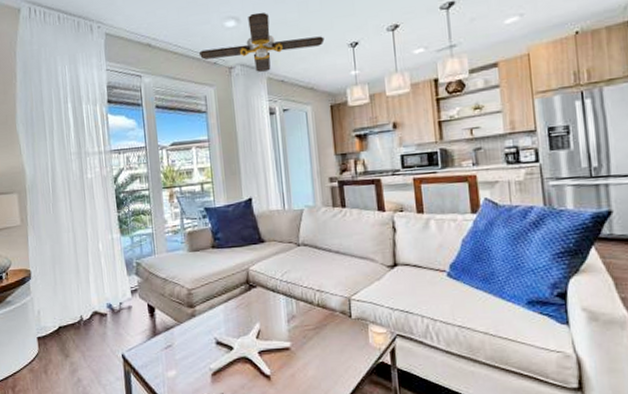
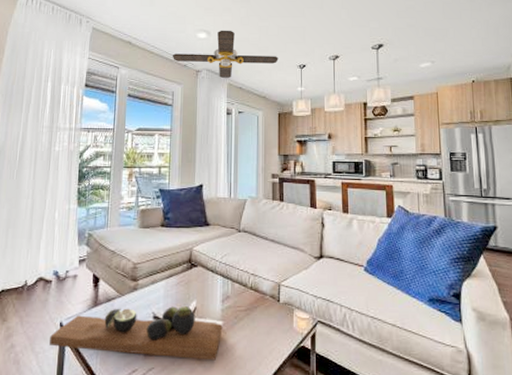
decorative tray: none [114,328,291,383] -> present [50,305,222,361]

